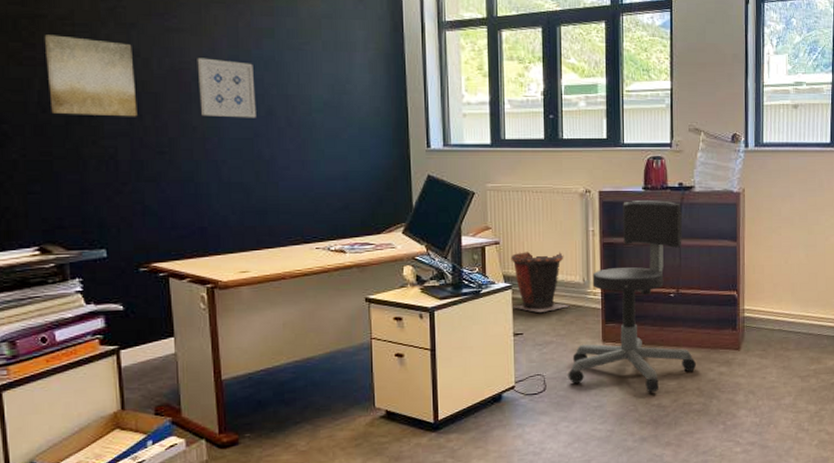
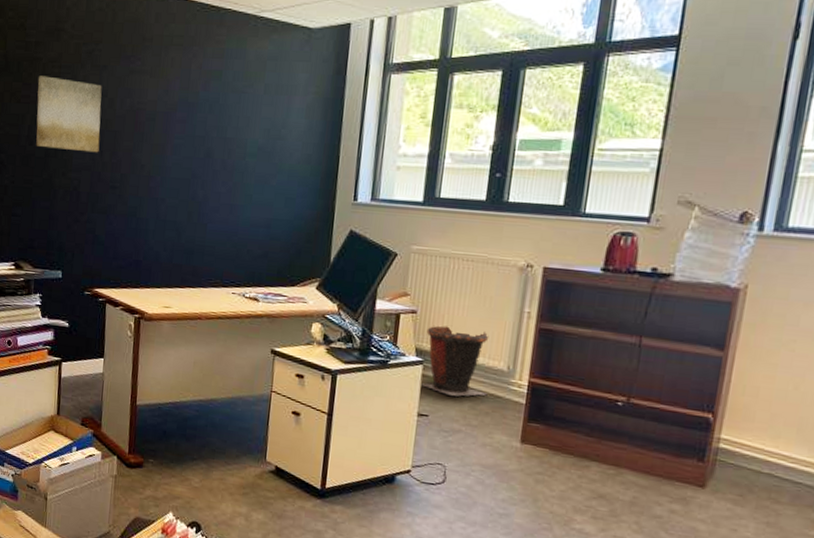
wall art: present [197,58,256,118] -> none [150,99,199,160]
office chair: present [568,200,696,392] -> none [472,283,651,514]

